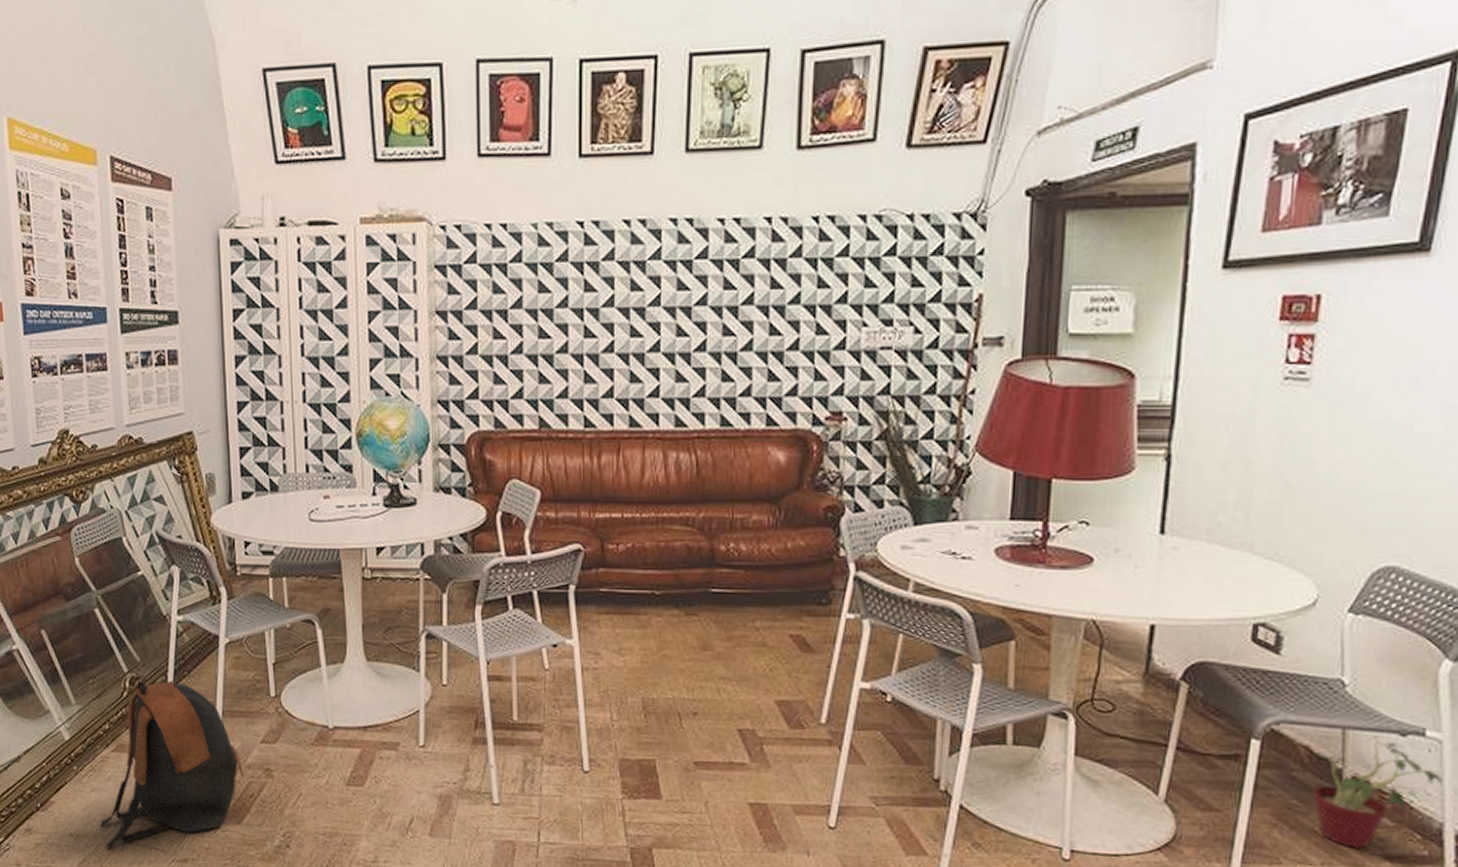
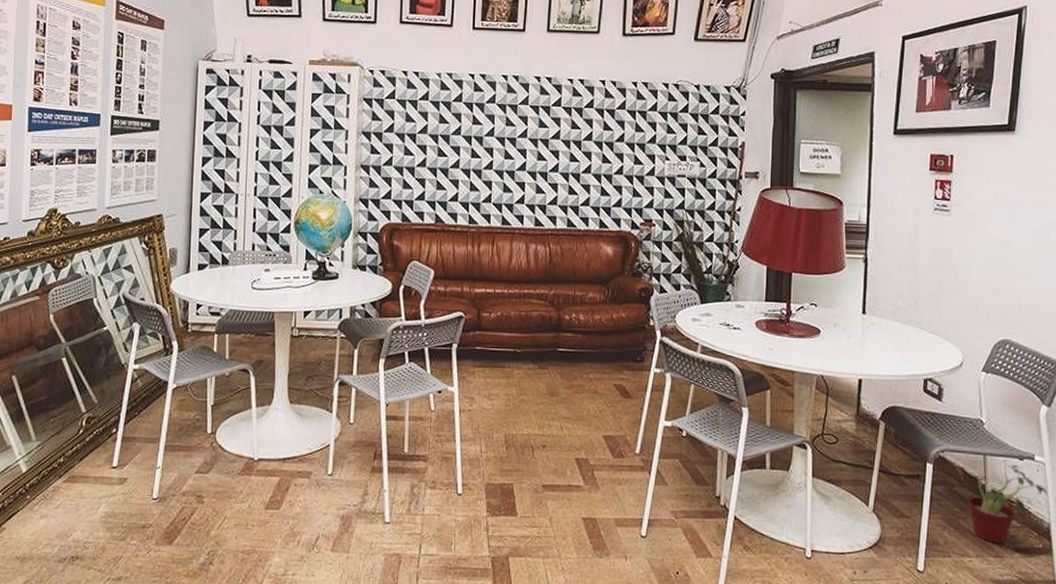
backpack: present [99,680,244,849] -> none [44,419,179,571]

